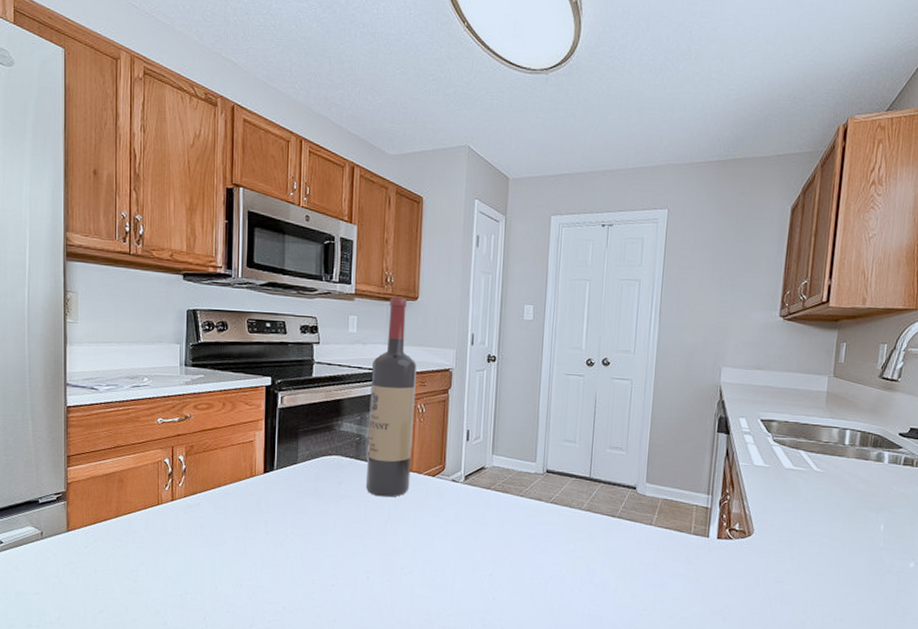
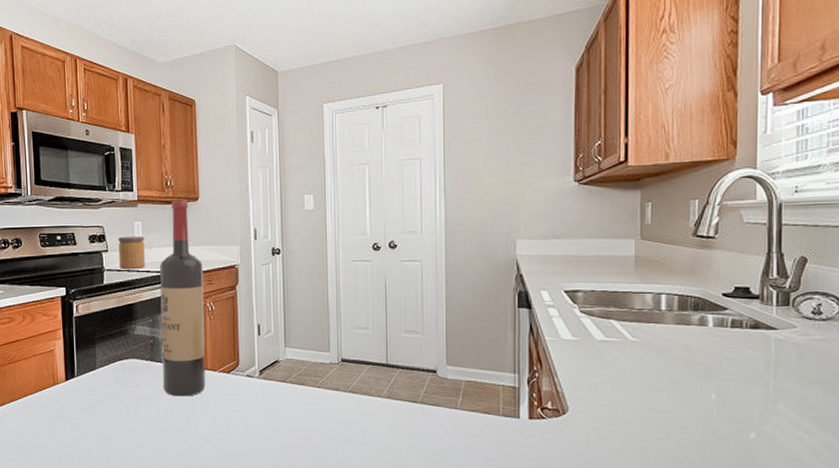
jar: none [330,329,359,364] -> present [118,236,145,269]

